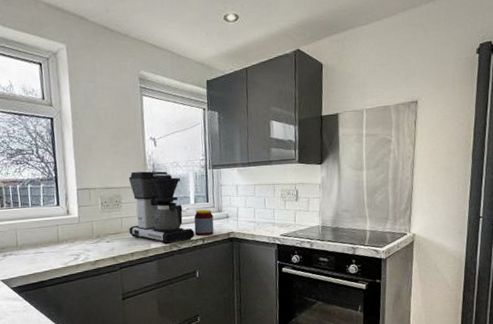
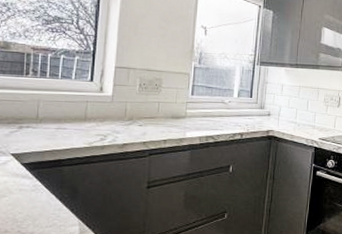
coffee maker: present [128,171,195,245] -> none [165,57,234,135]
jar: present [194,209,214,236] -> none [234,104,255,131]

